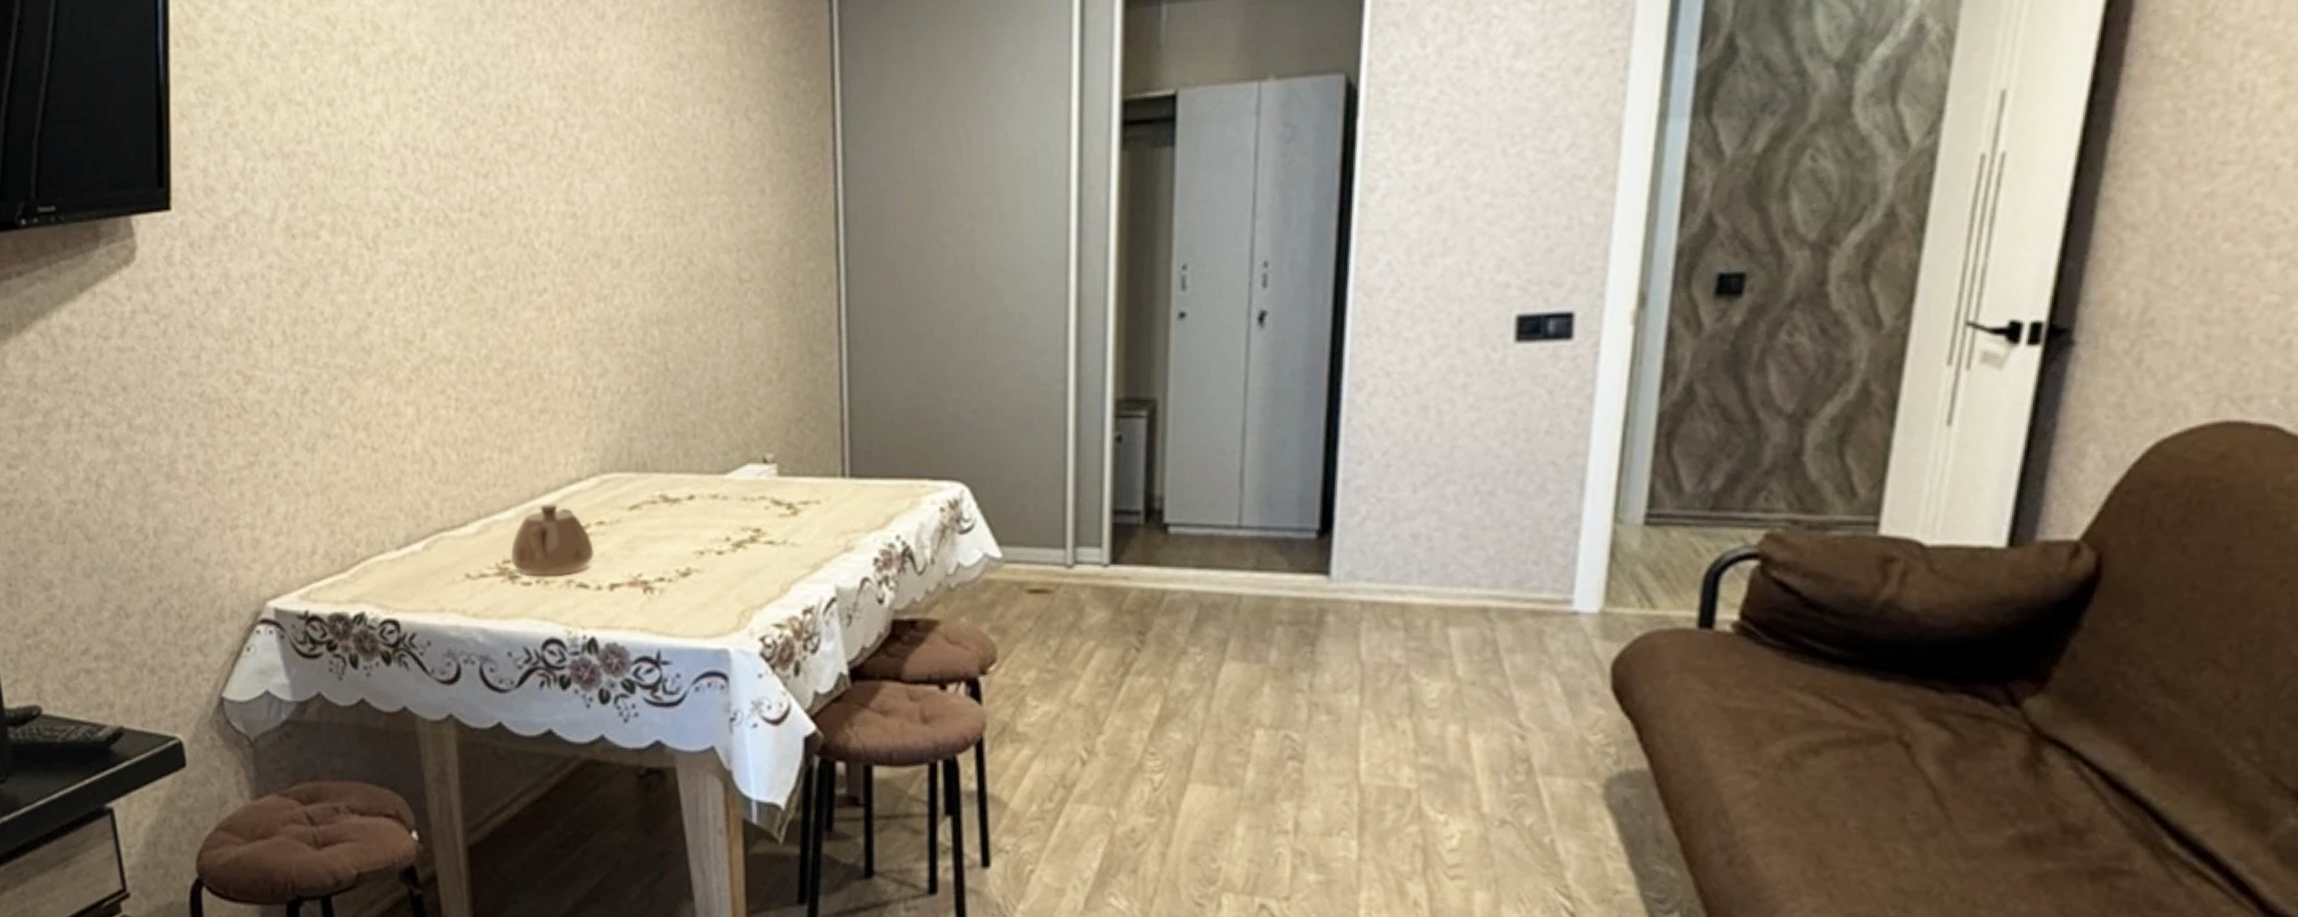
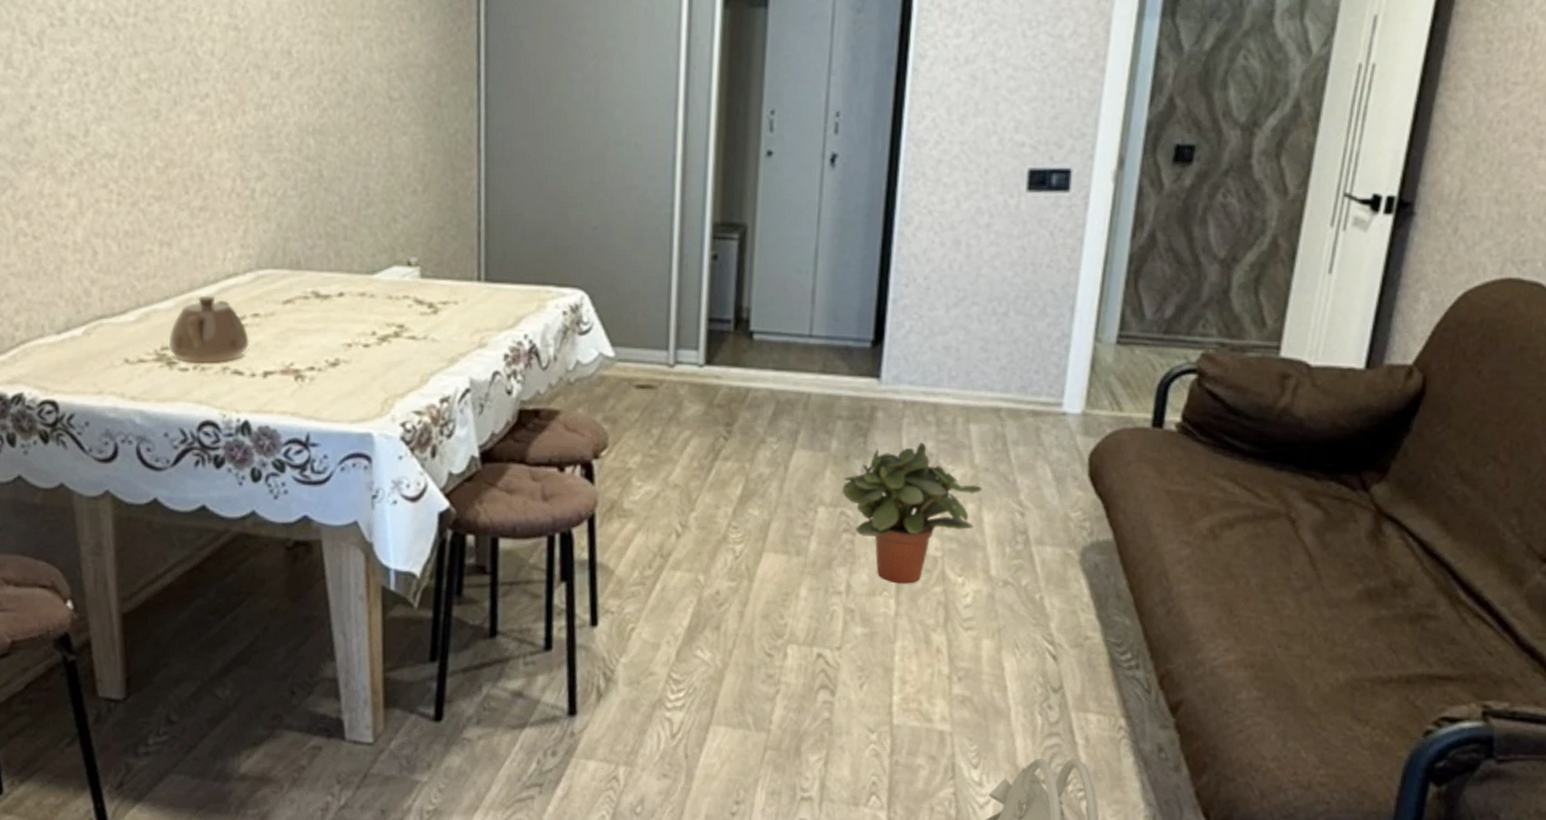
potted plant: none [1283,651,1468,822] -> present [841,442,982,584]

